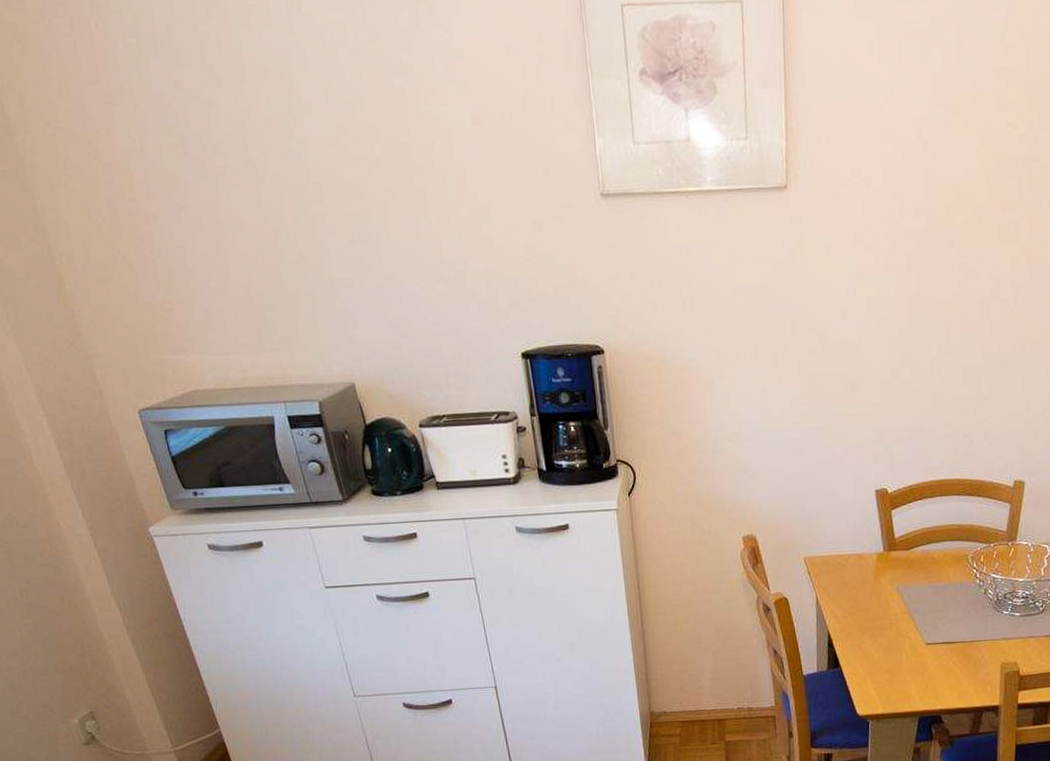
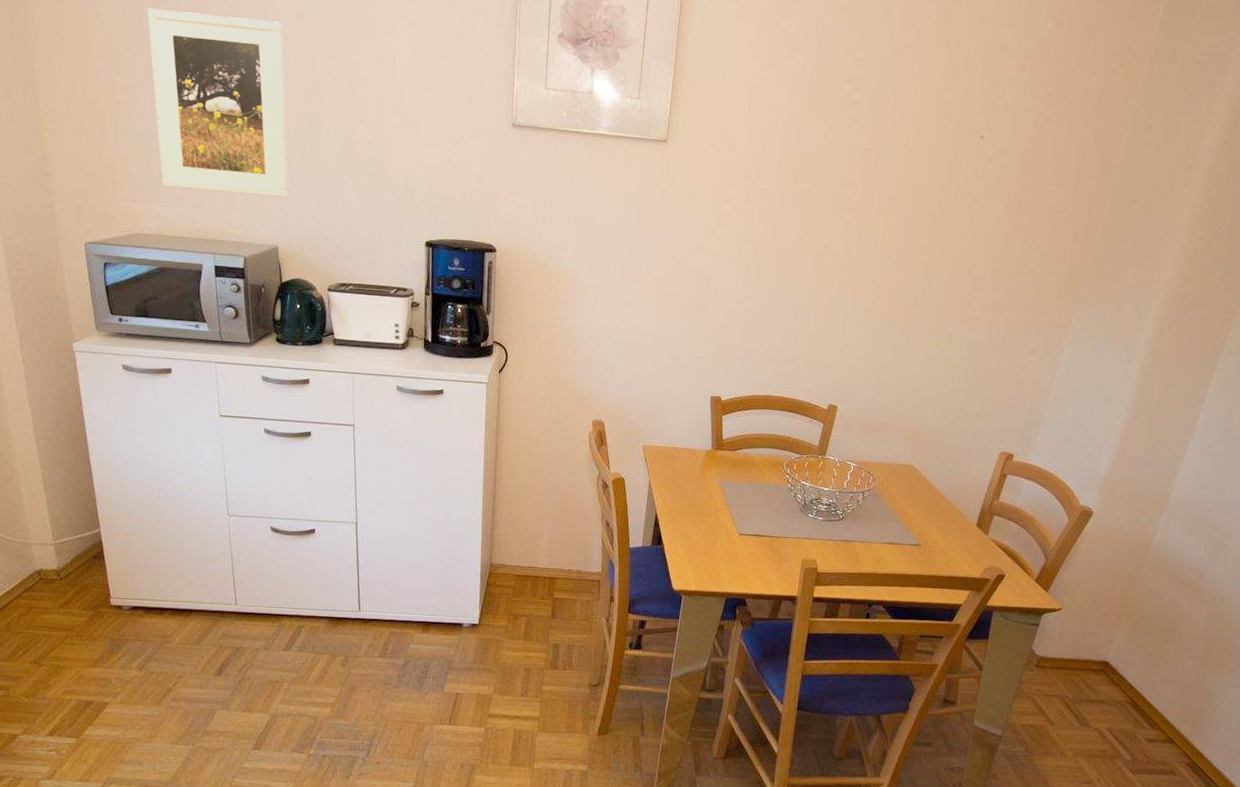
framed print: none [152,108,357,331] -> present [147,8,289,198]

